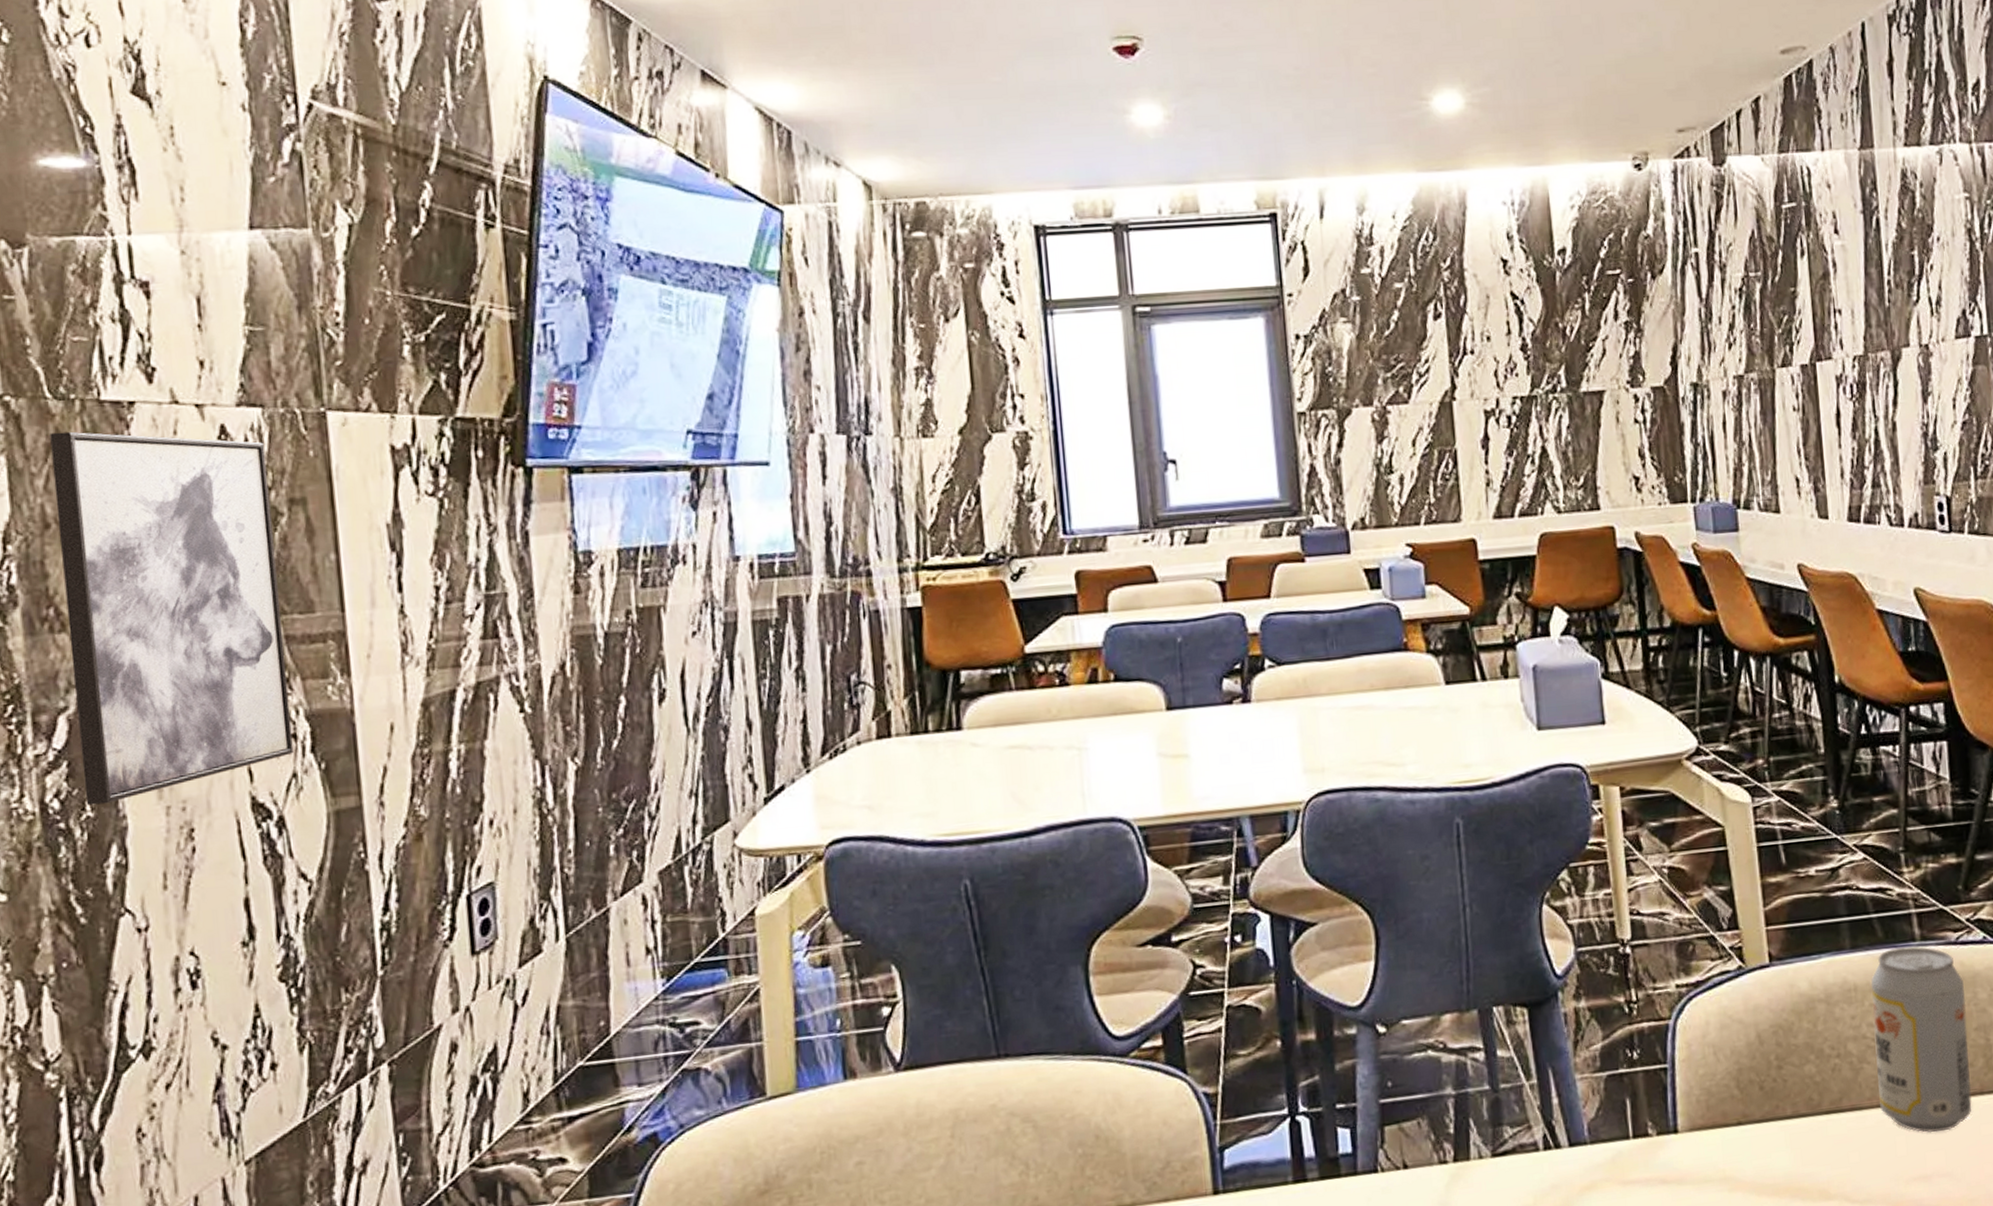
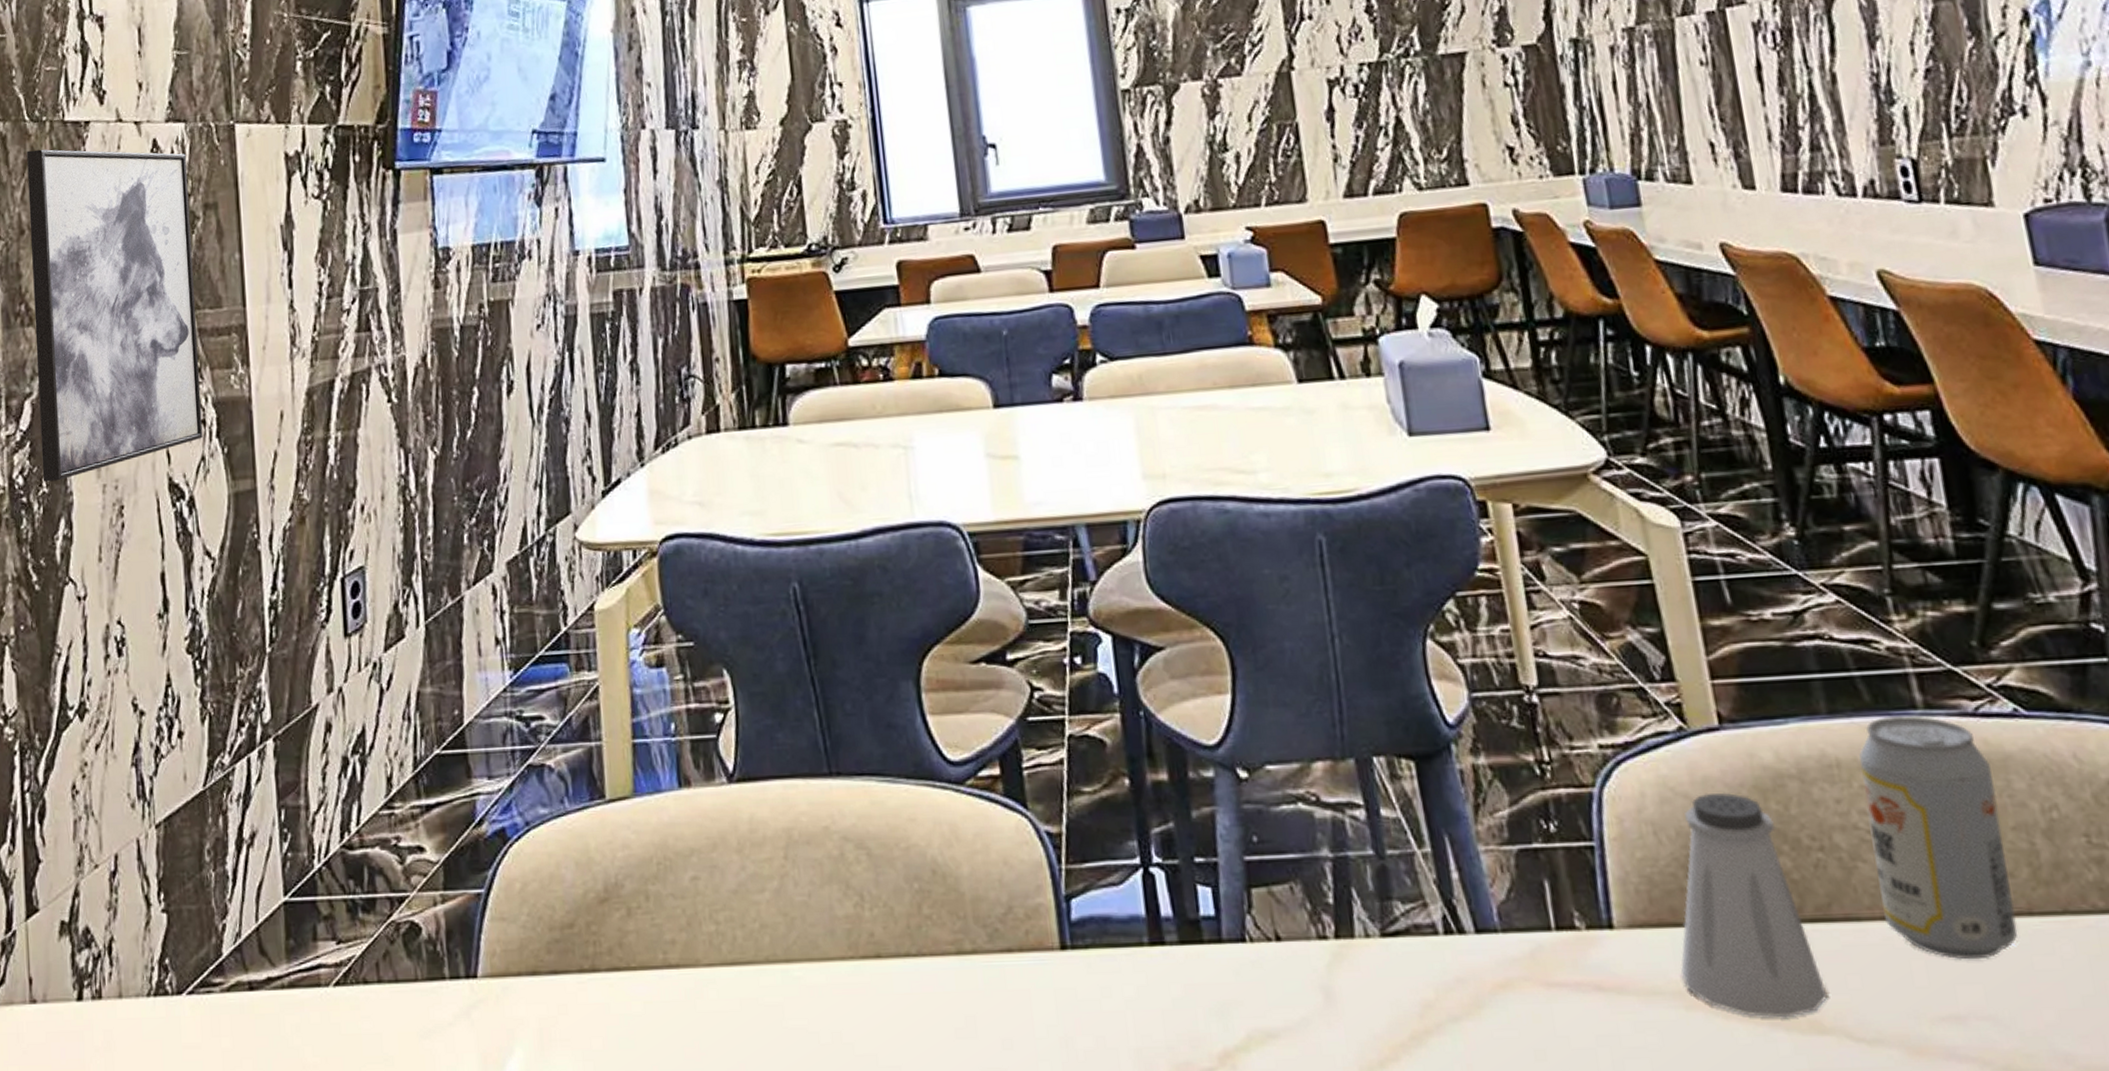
saltshaker: none [1726,1016,1835,1192] -> present [1680,792,1828,1018]

